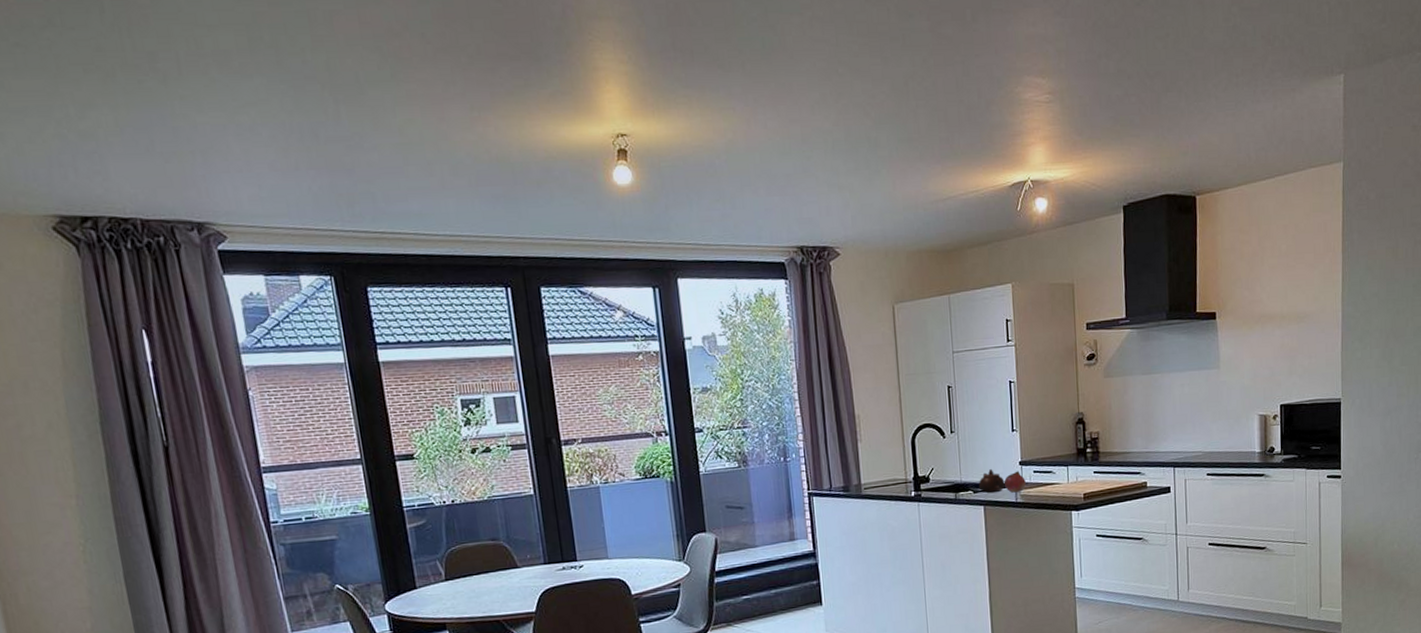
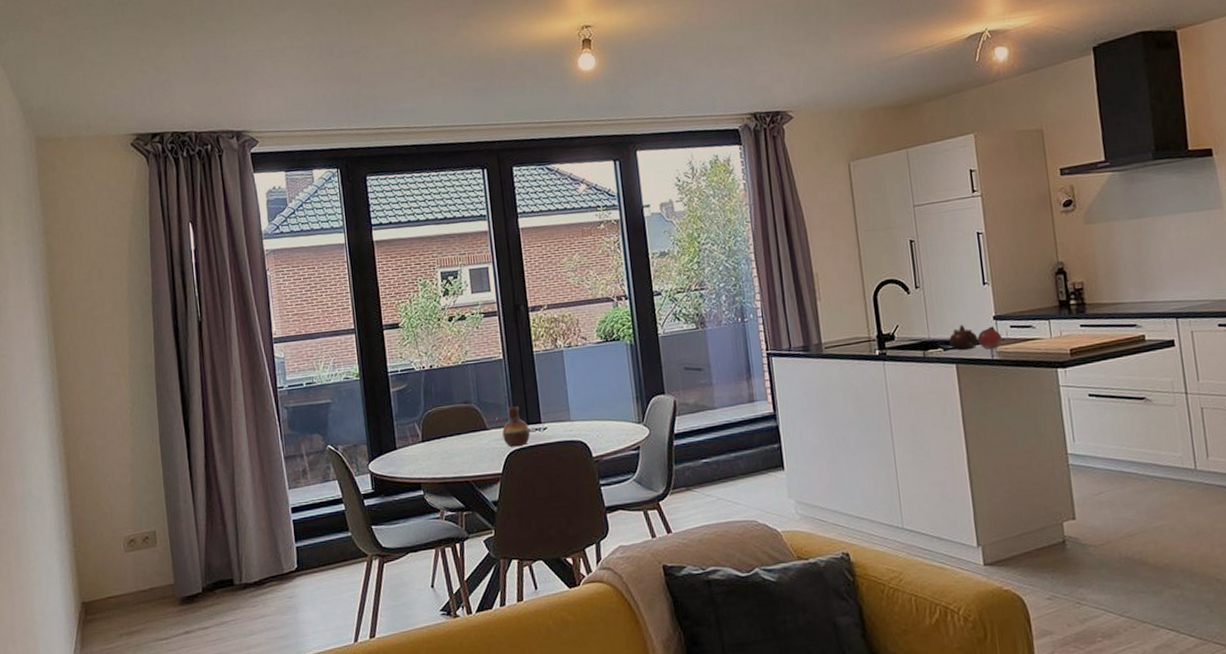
vase: none [534,544,565,585] -> present [502,406,530,447]

